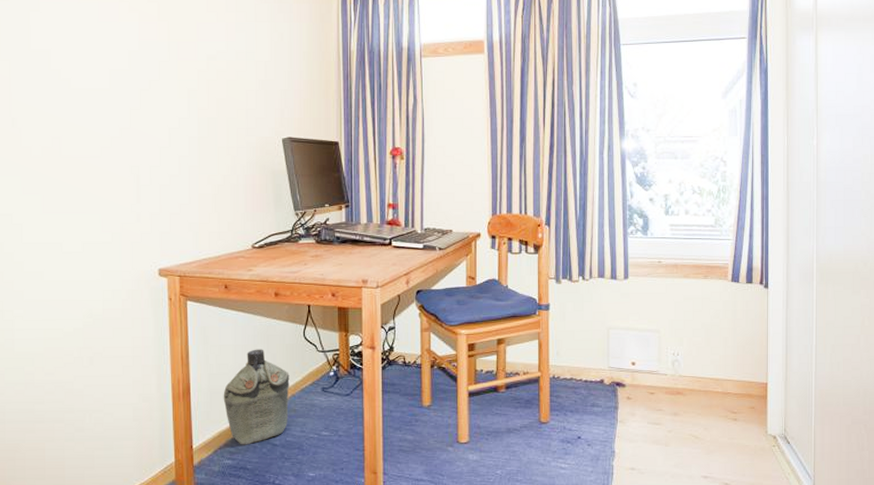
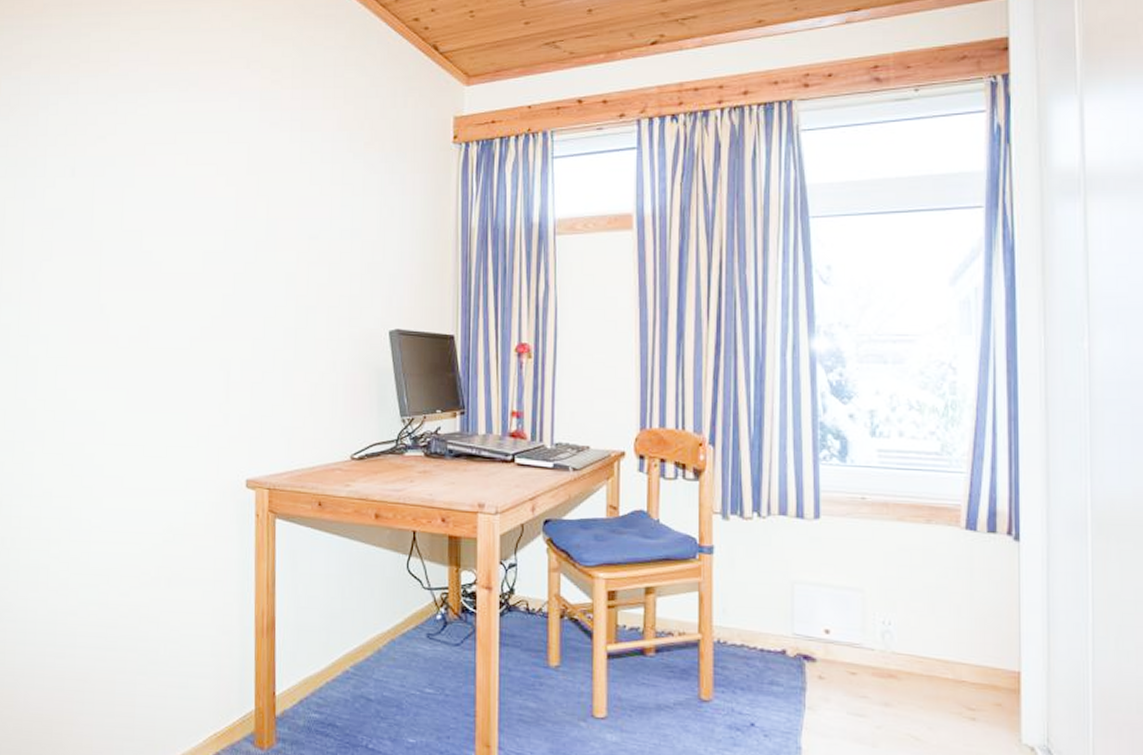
military canteen: present [223,349,290,445] -> none [312,580,389,697]

